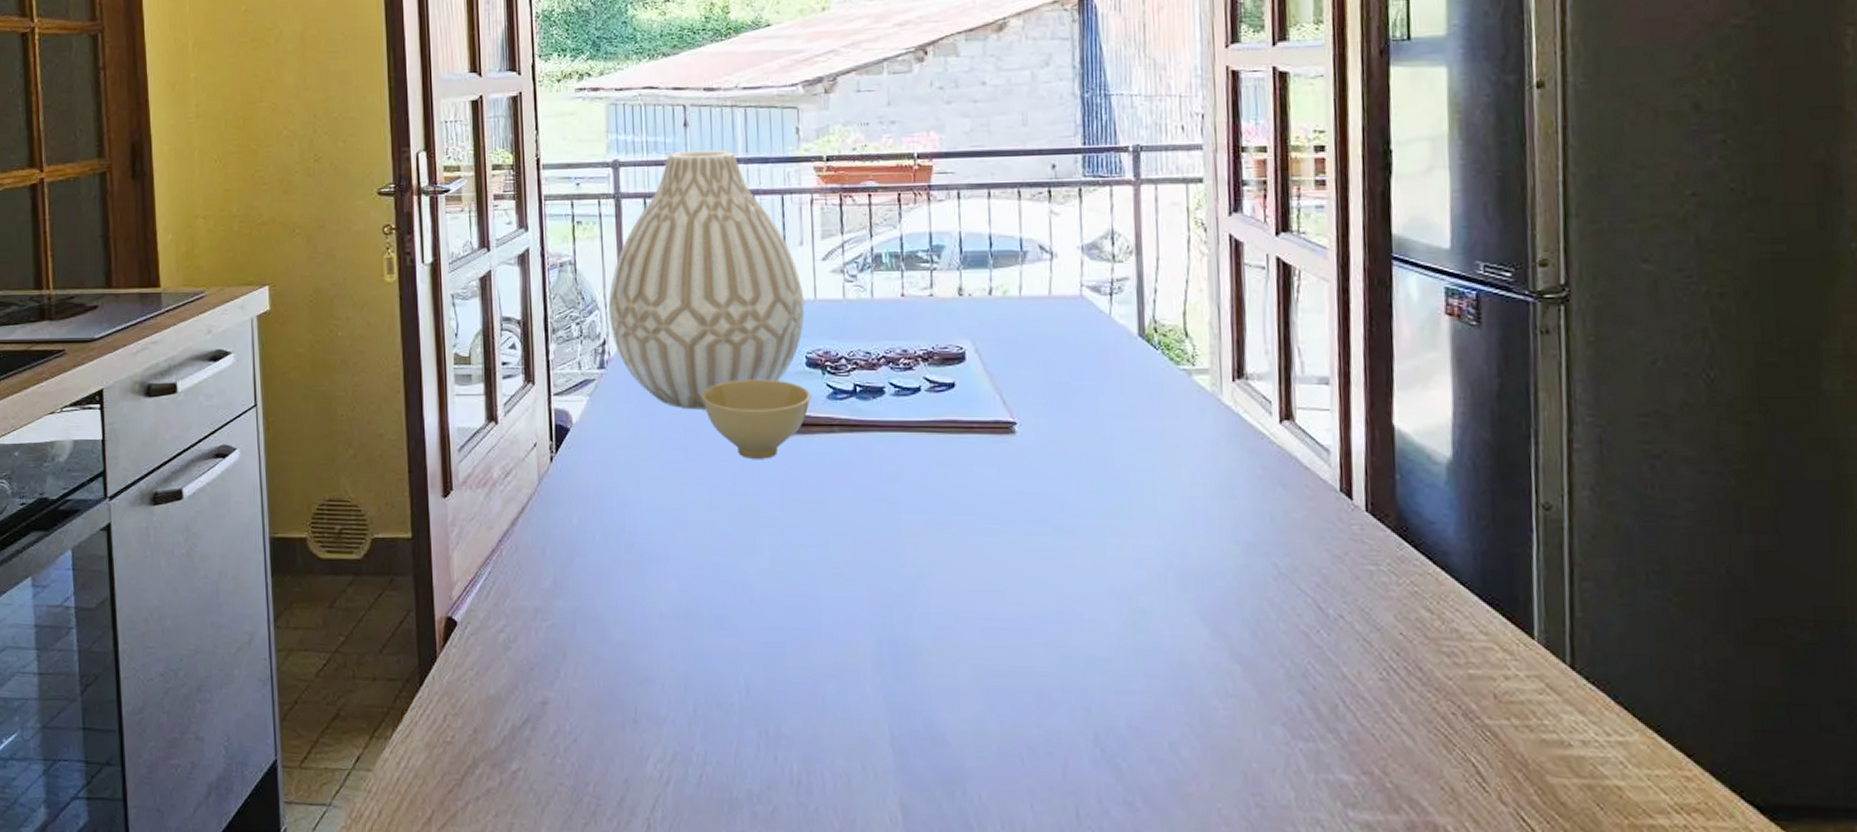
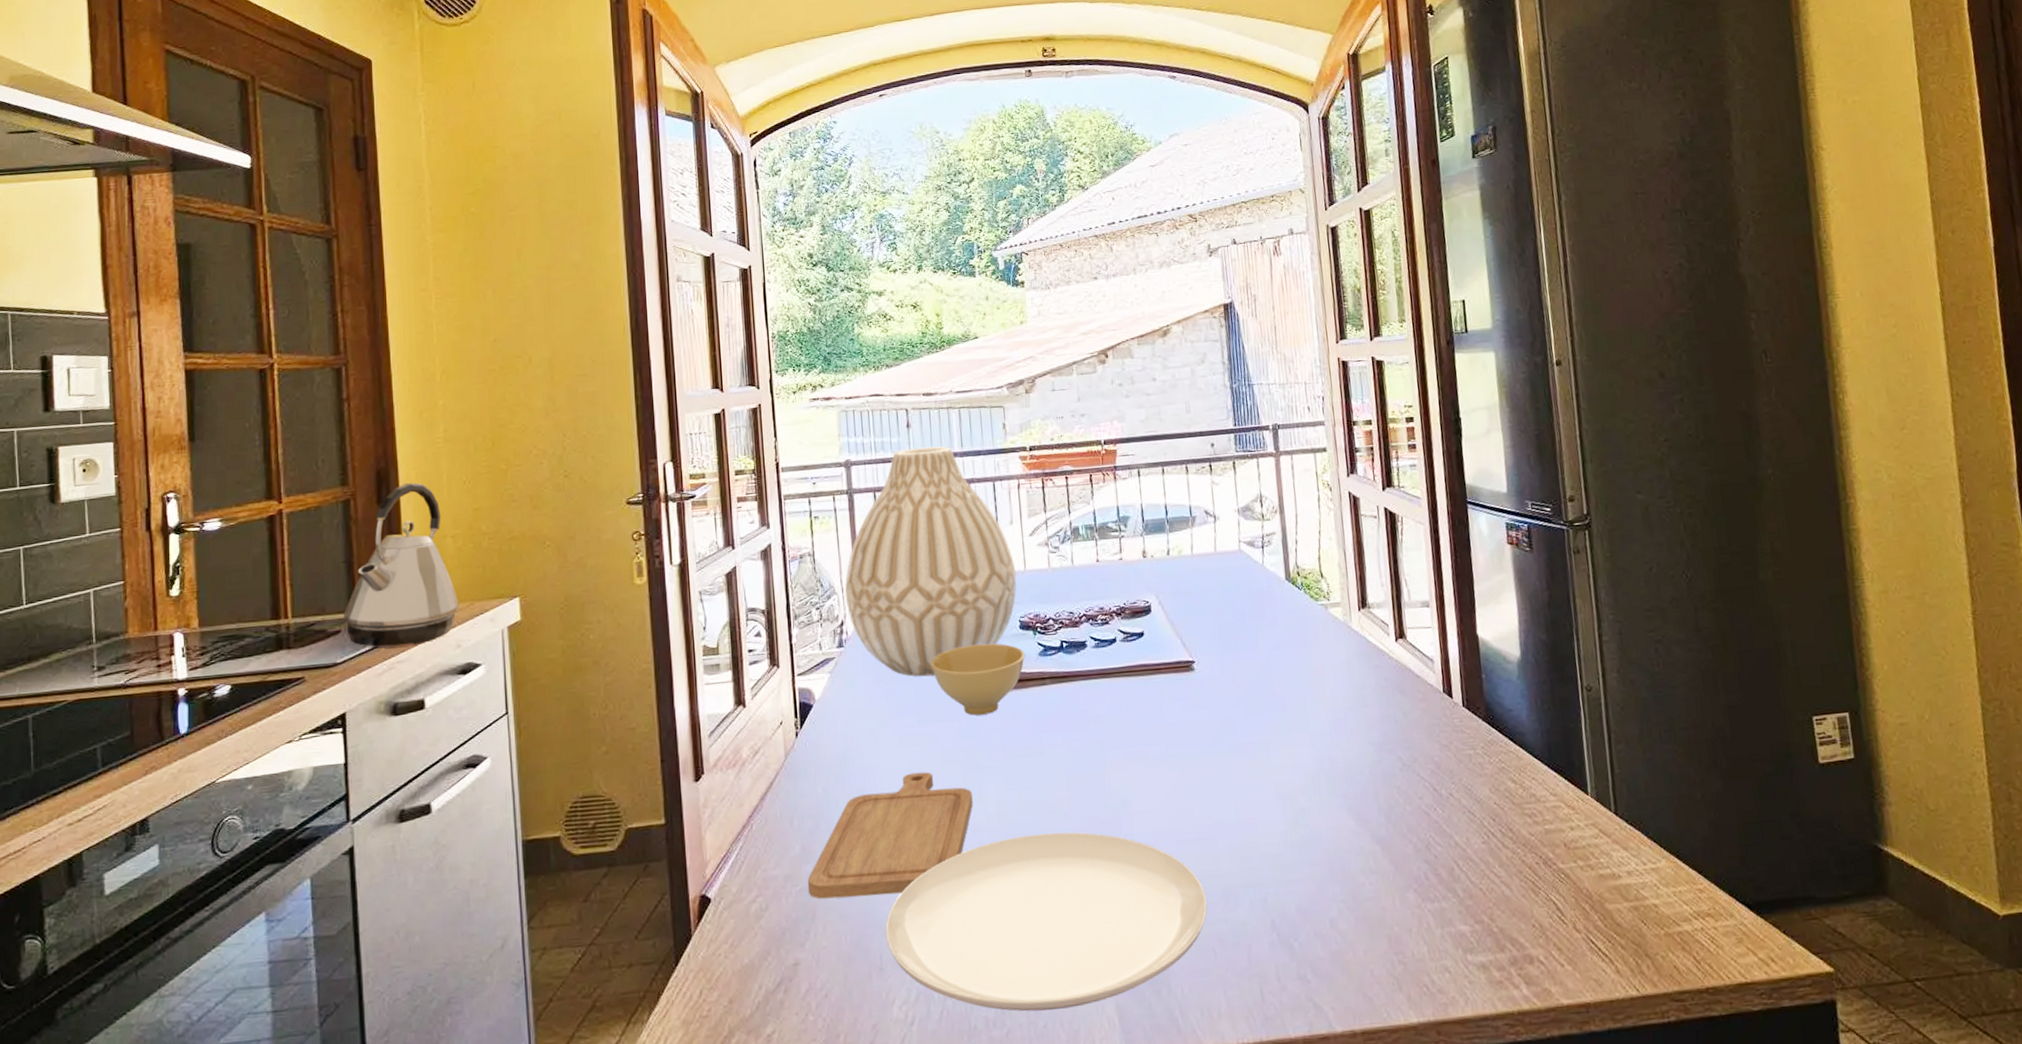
kettle: none [101,158,210,328] -> present [344,483,459,648]
chopping board: none [558,514,744,644] -> present [807,771,973,899]
plate: none [641,598,1016,795] -> present [885,832,1207,1012]

